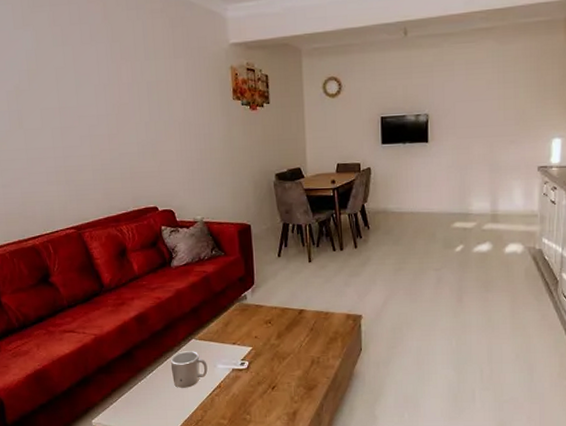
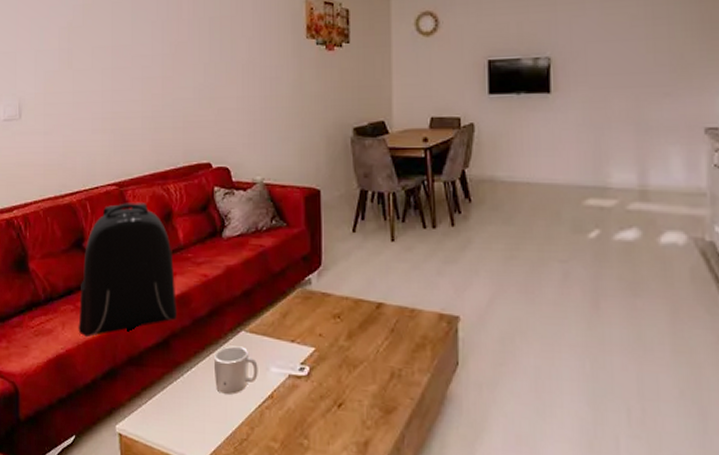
backpack: none [50,242,138,355] -> present [78,203,178,338]

